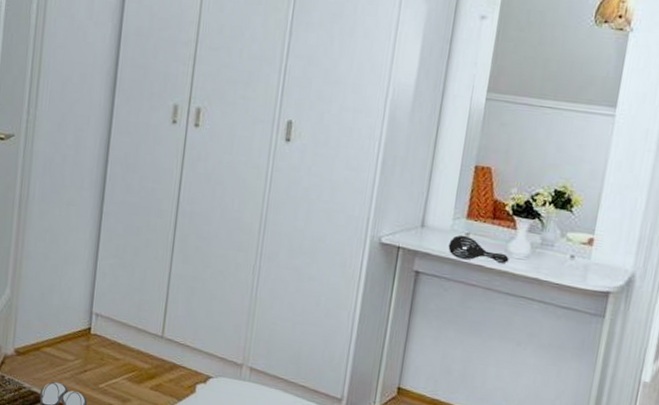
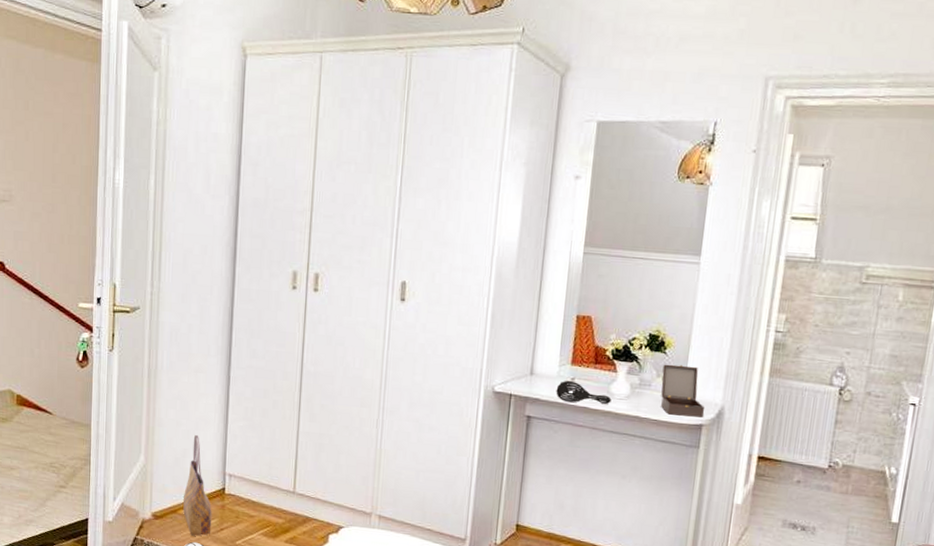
tote bag: none [46,269,77,376] -> present [183,434,212,536]
jewelry box: none [564,223,613,284] -> present [661,364,704,418]

